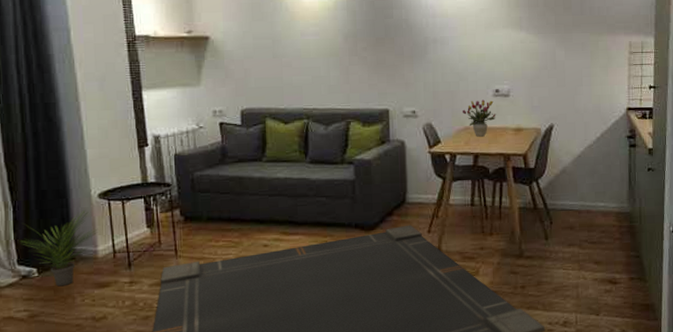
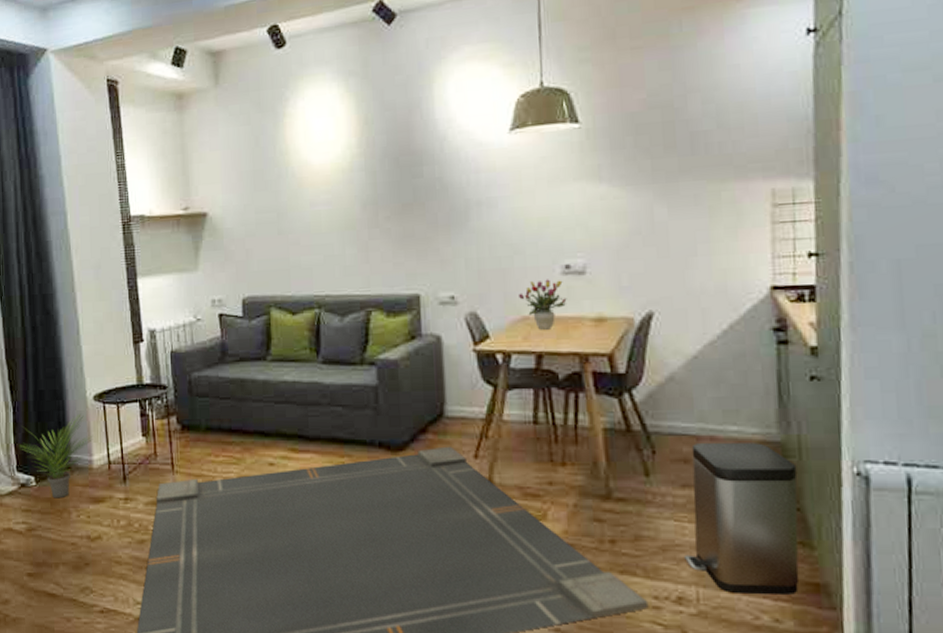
pedal bin: none [568,214,639,316] -> present [683,443,800,595]

